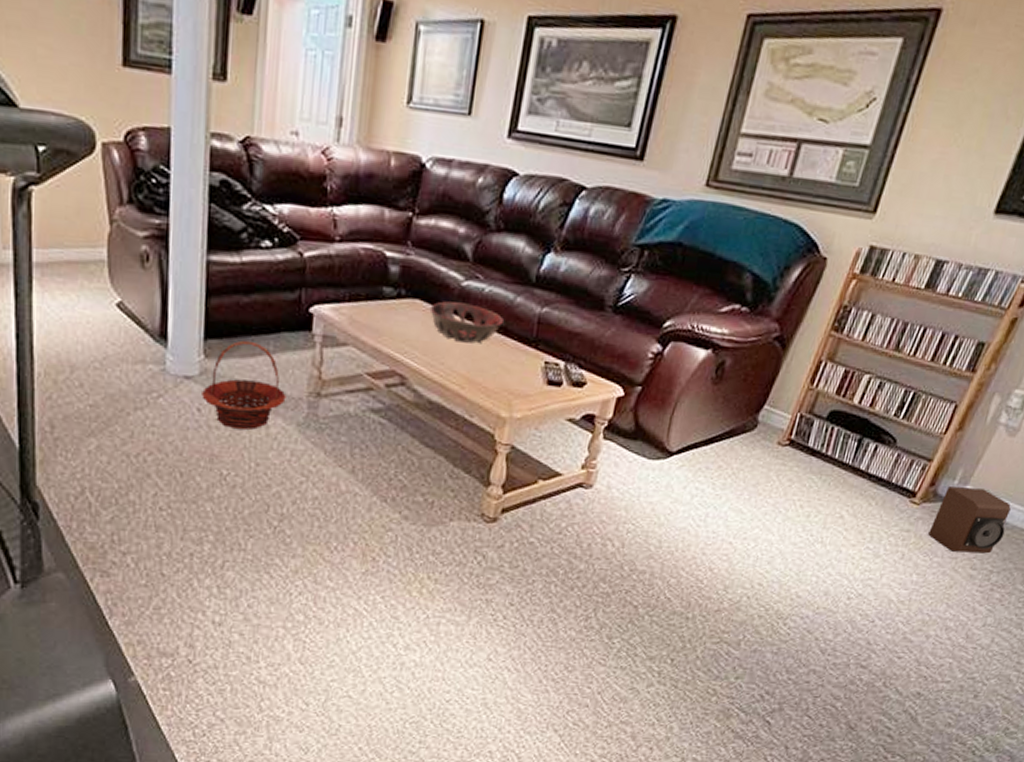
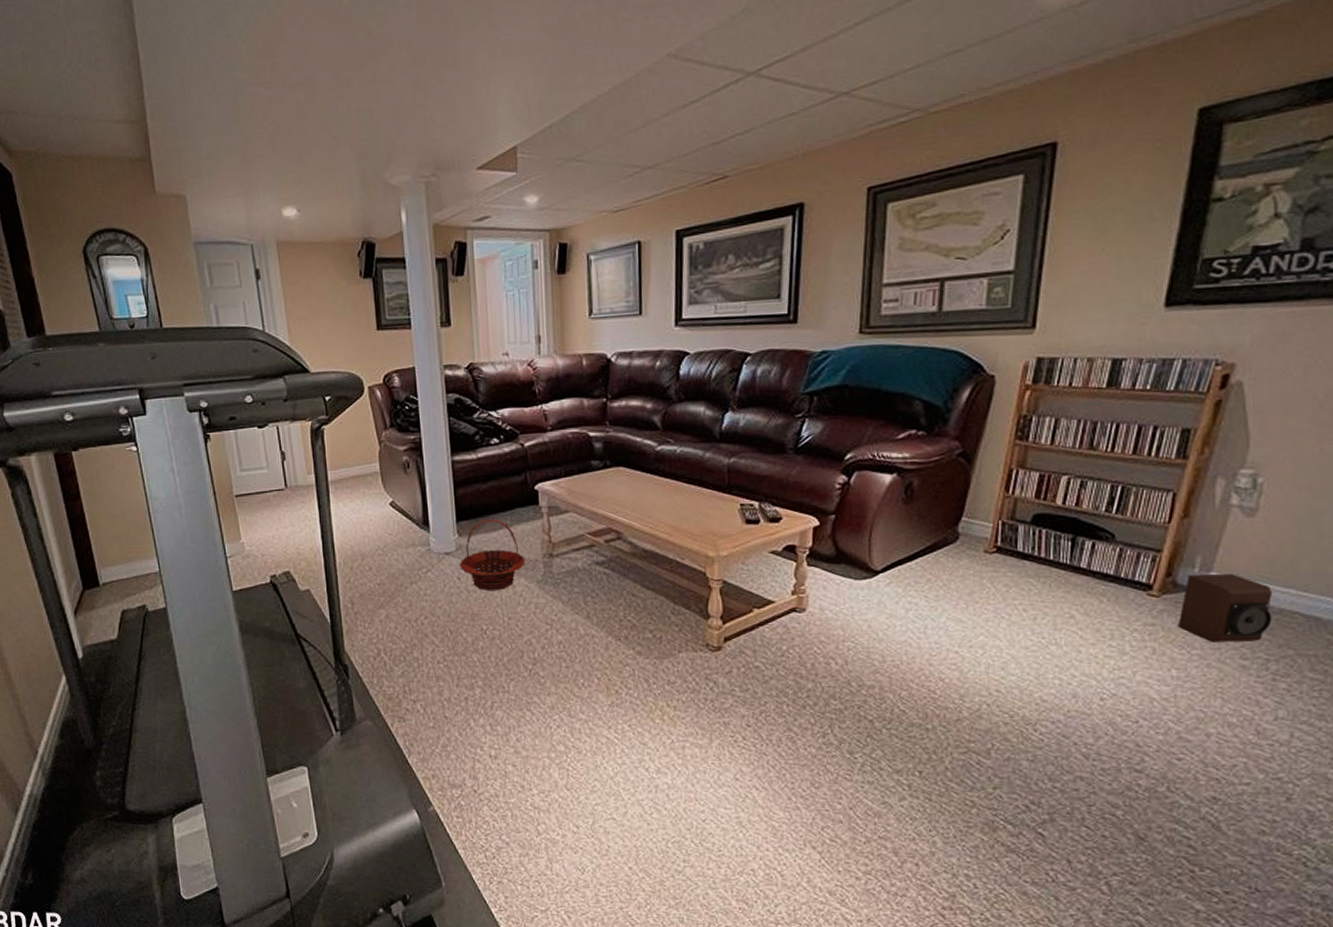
decorative bowl: present [429,301,505,344] -> none [632,464,699,497]

